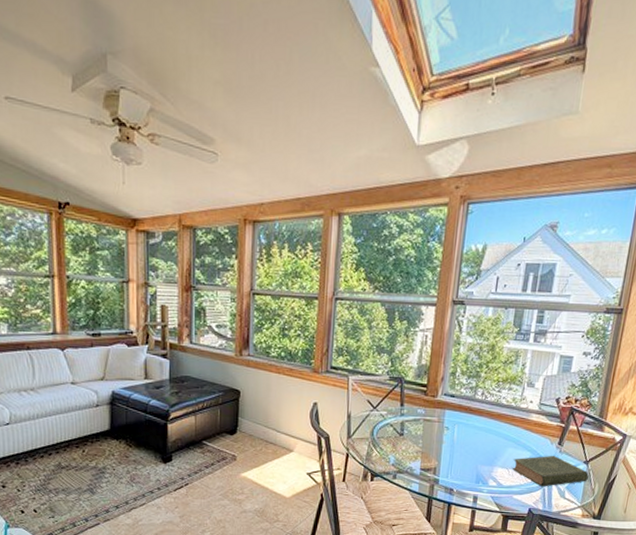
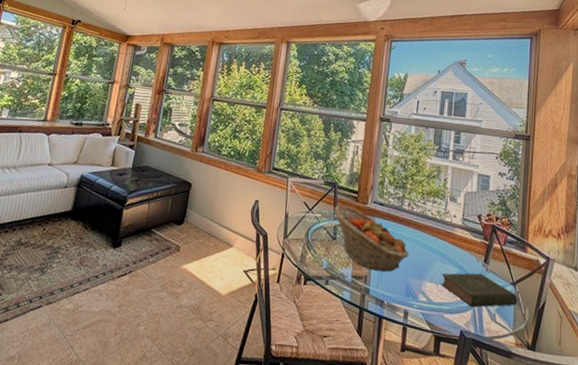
fruit basket: none [401,400,481,462] -> present [334,204,409,272]

